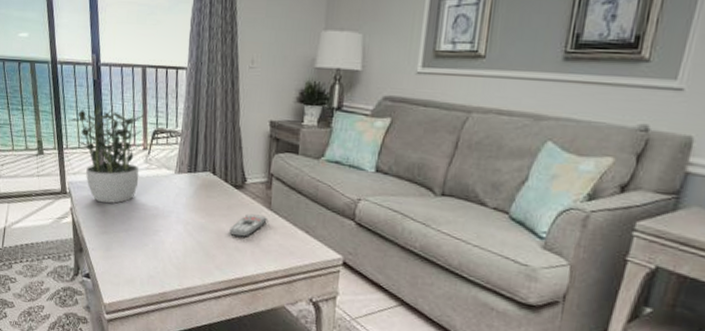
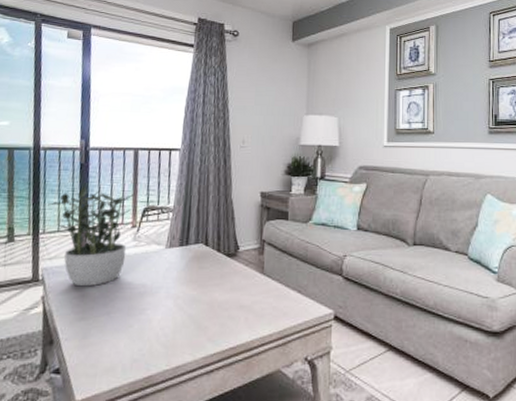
remote control: present [229,213,267,238] -> none [222,280,260,306]

